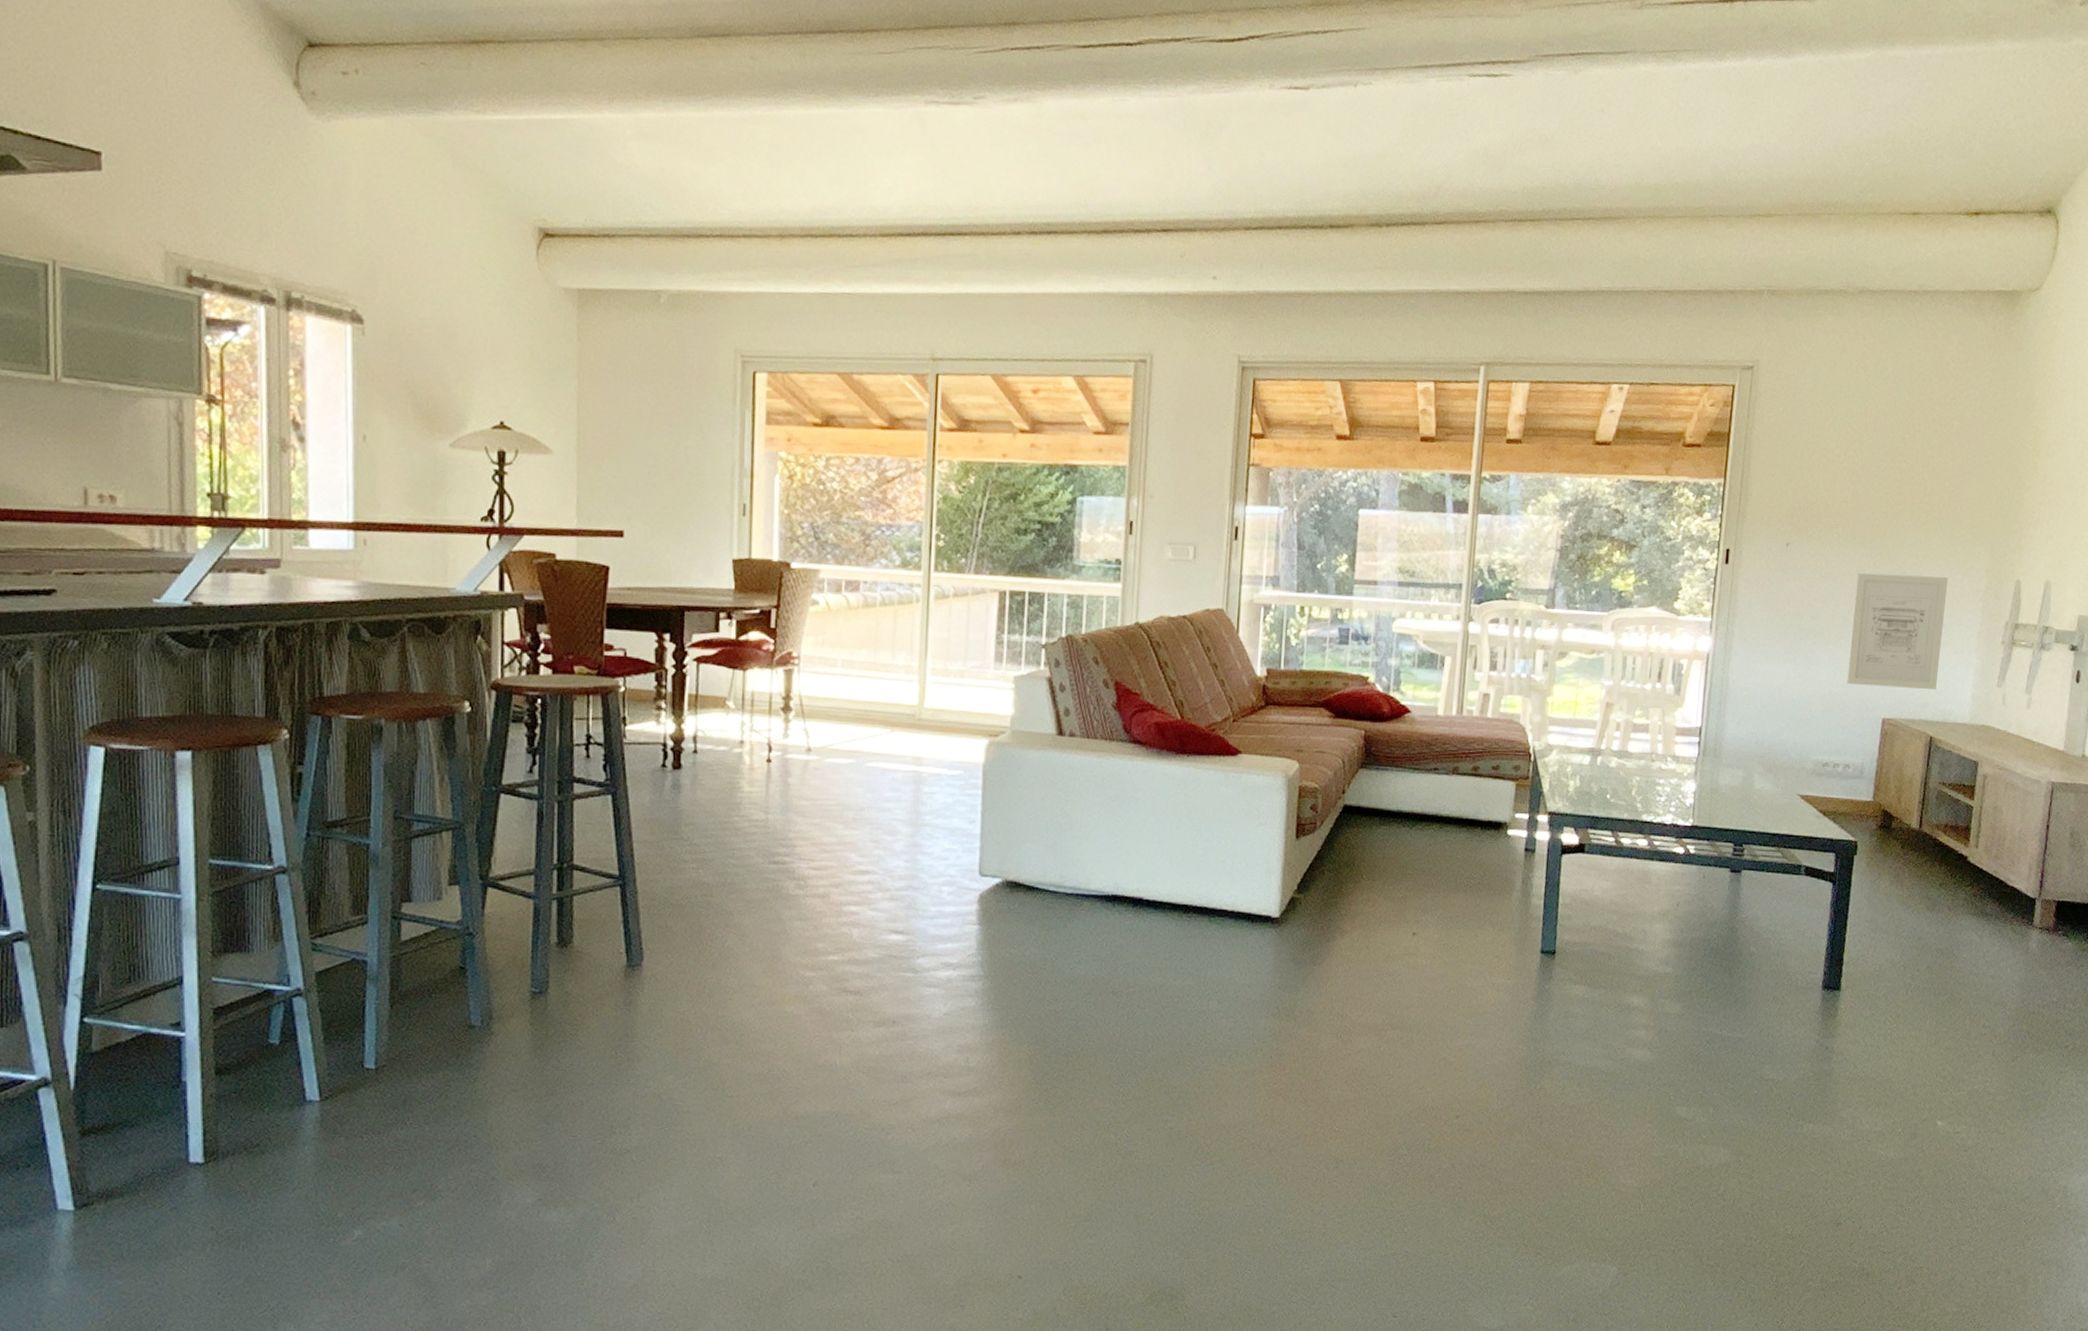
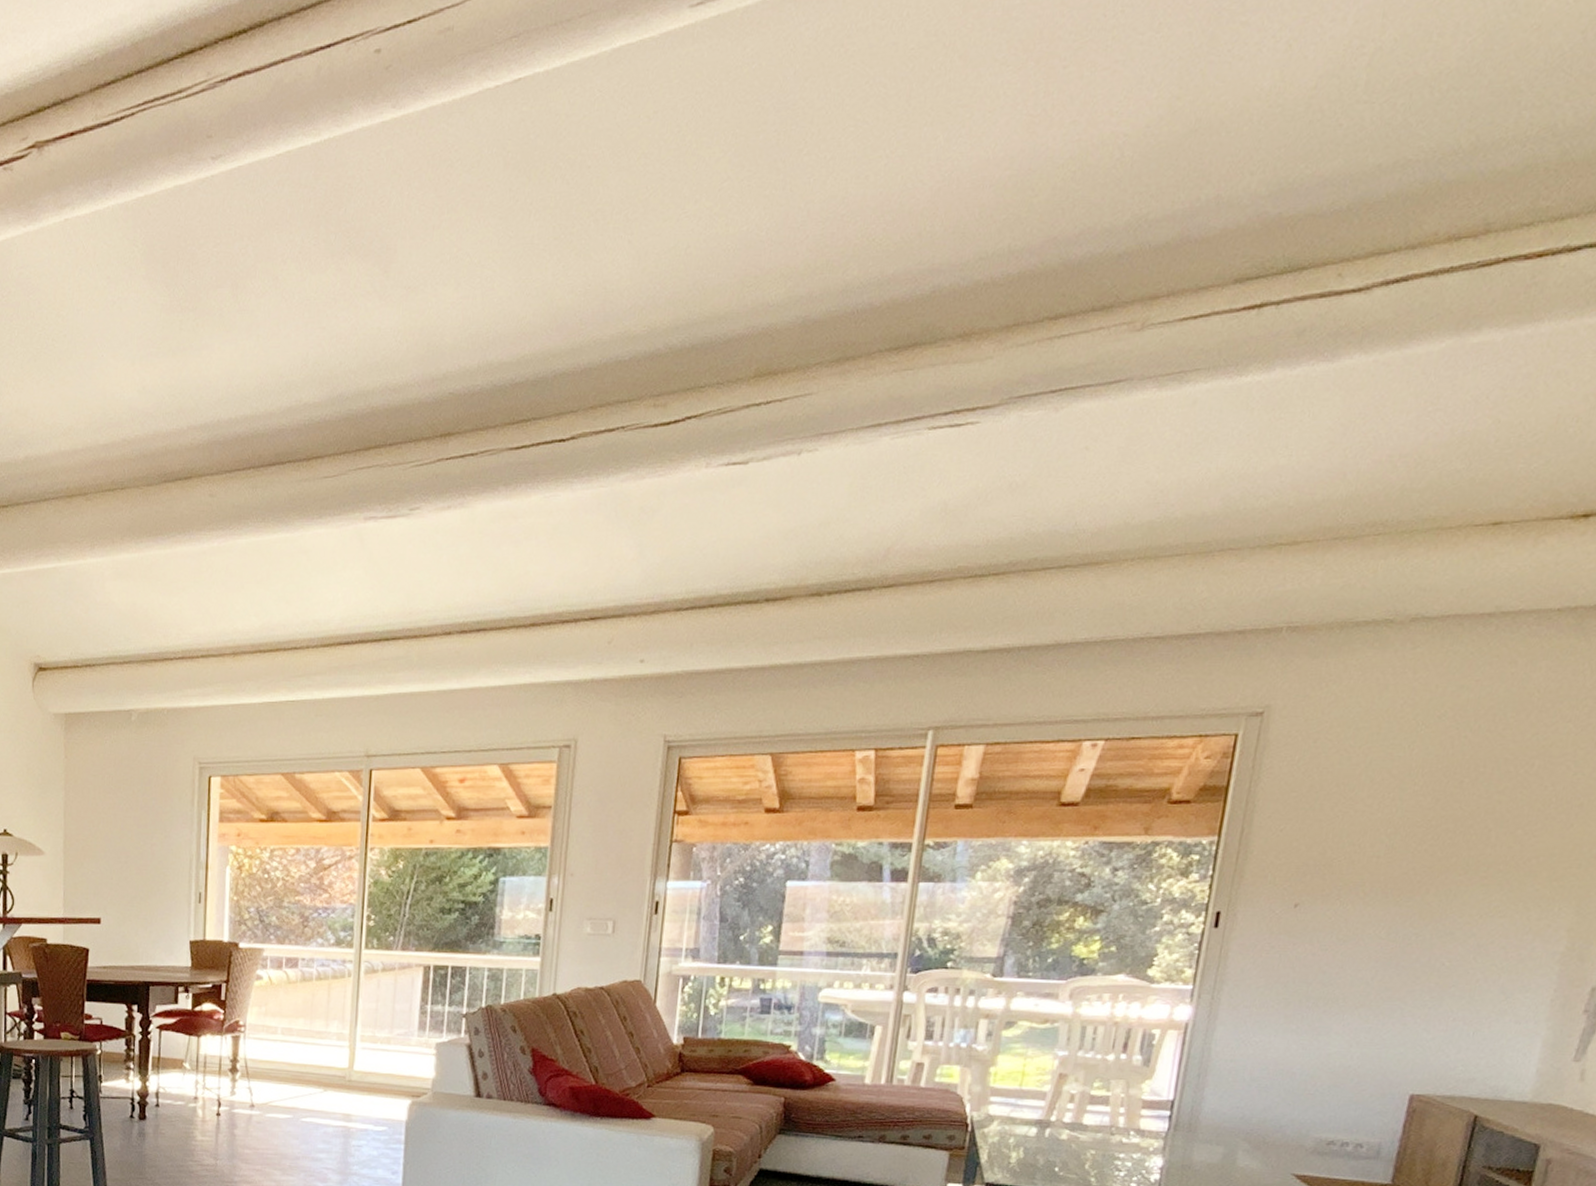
wall art: present [1847,572,1949,691] -> none [1365,934,1514,1065]

